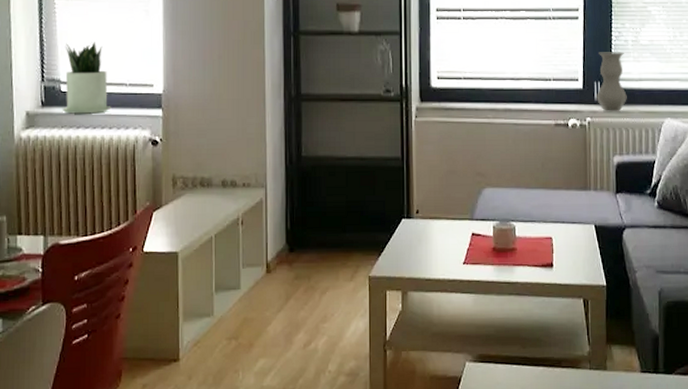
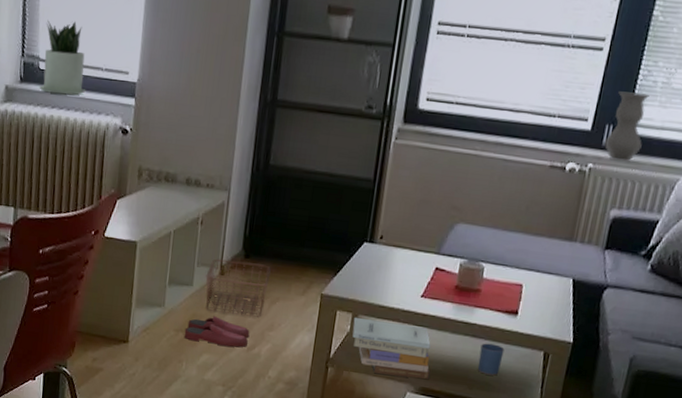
slippers: none [237,317,304,347] -> present [184,316,250,348]
basket: none [252,256,316,313] -> present [206,259,271,317]
books: none [404,293,484,349] -> present [352,317,431,380]
mug: none [526,299,548,331] -> present [477,343,505,376]

